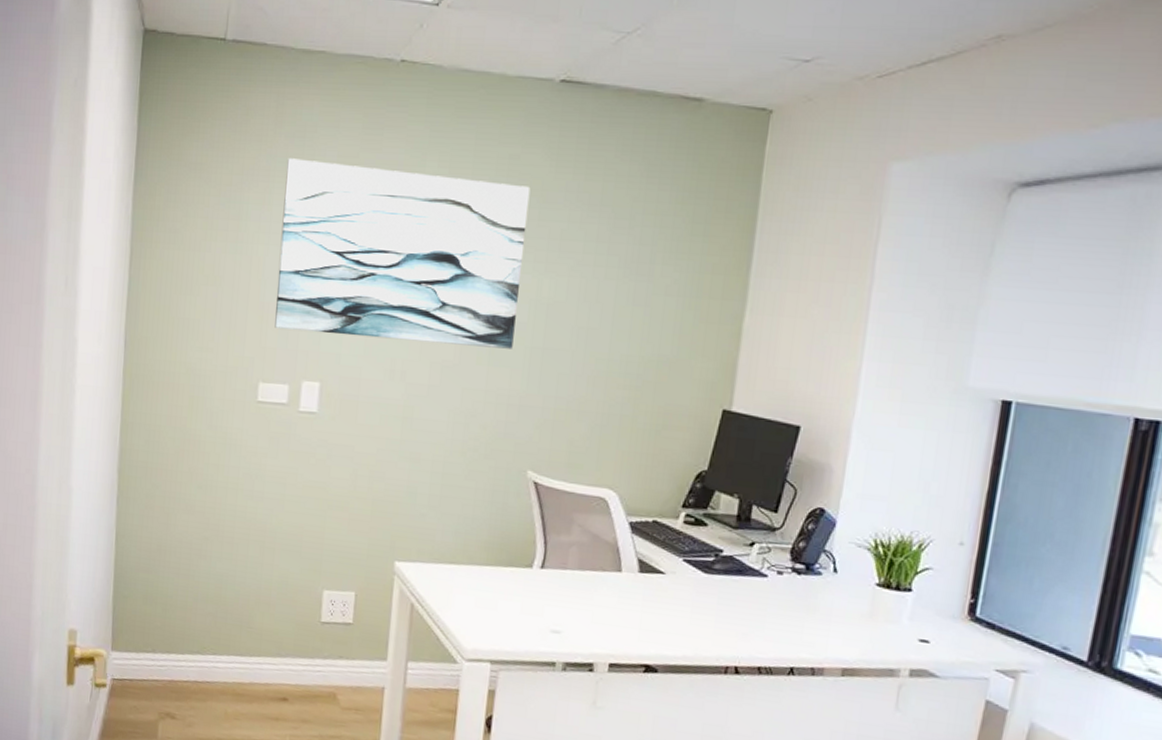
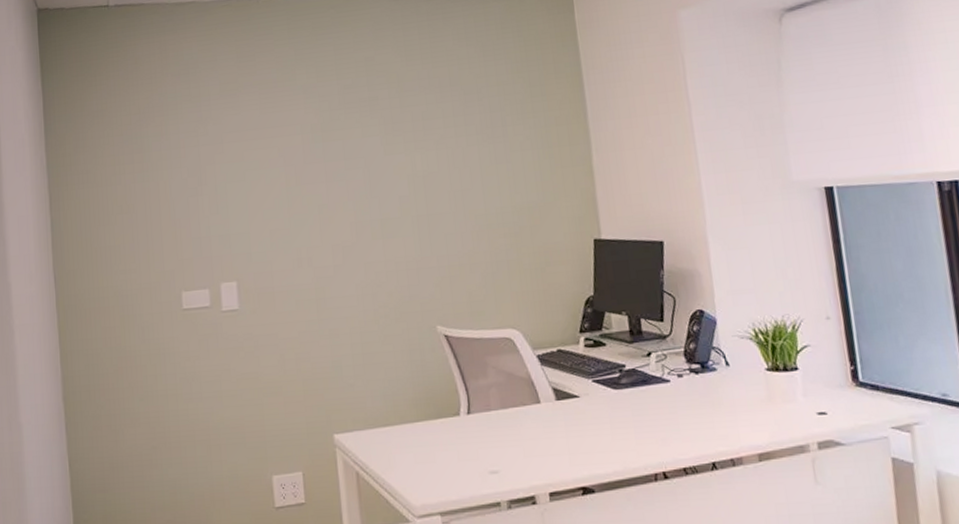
wall art: present [275,158,531,349] -> none [177,81,401,240]

